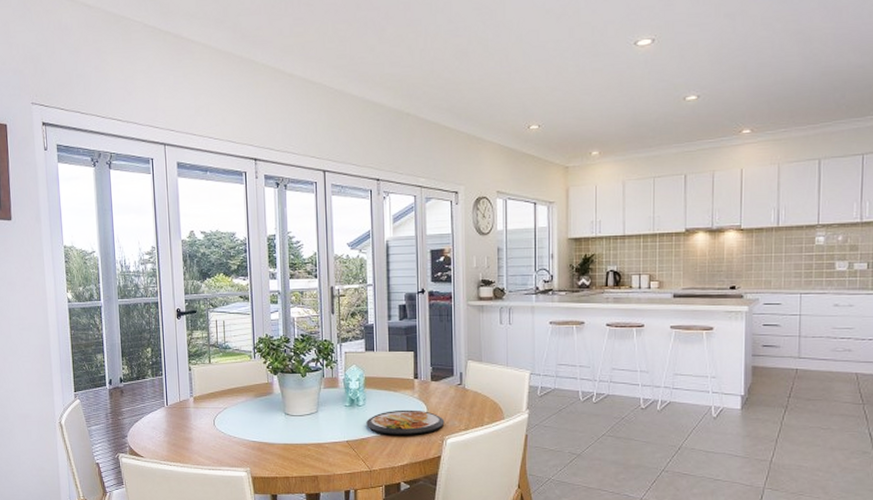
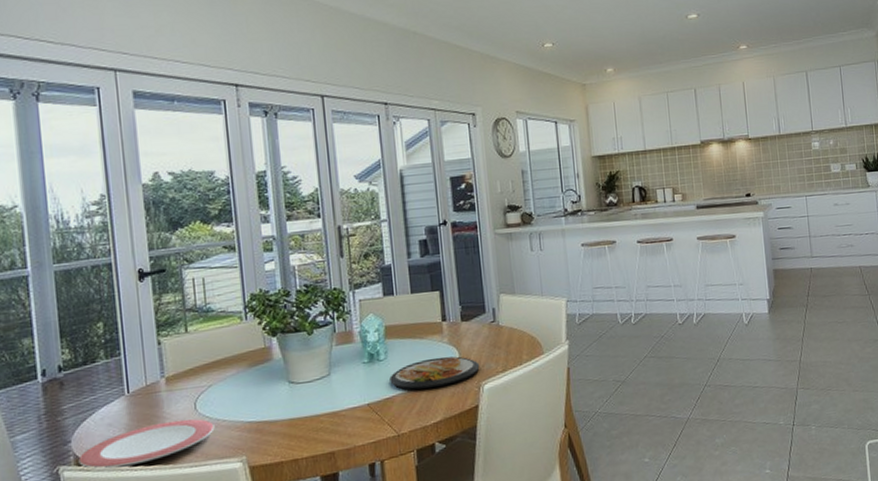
plate: none [132,431,228,461] -> present [78,419,215,470]

